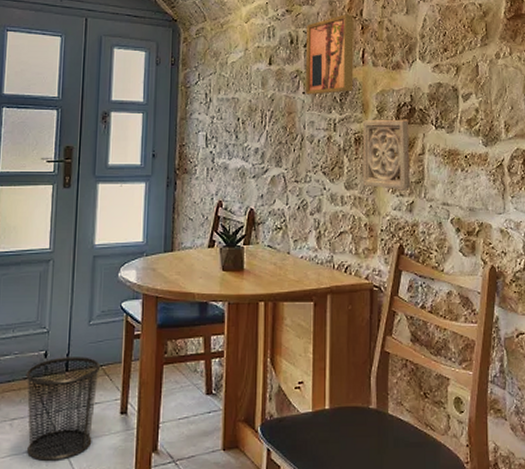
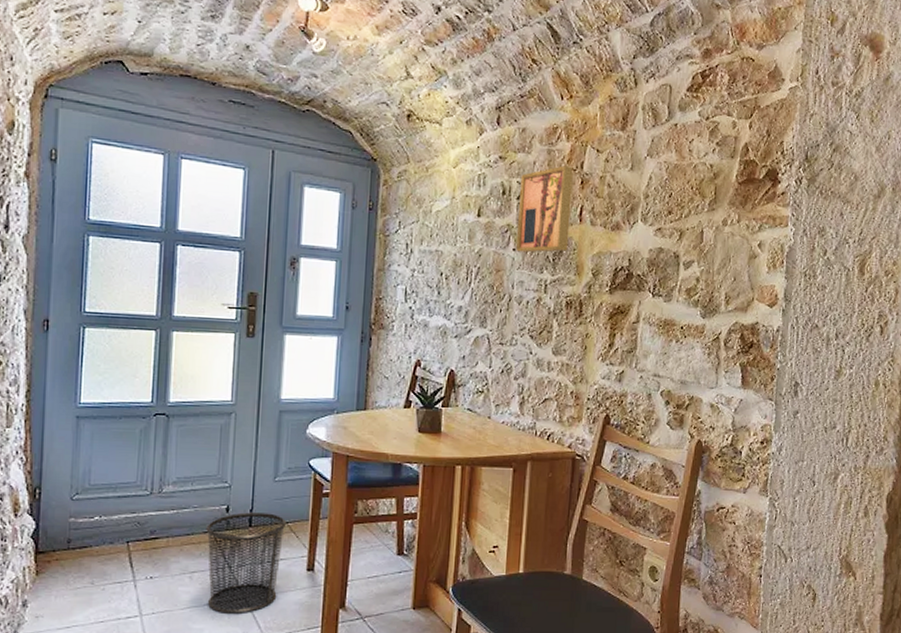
wall ornament: present [362,119,411,191] -> none [571,282,625,360]

